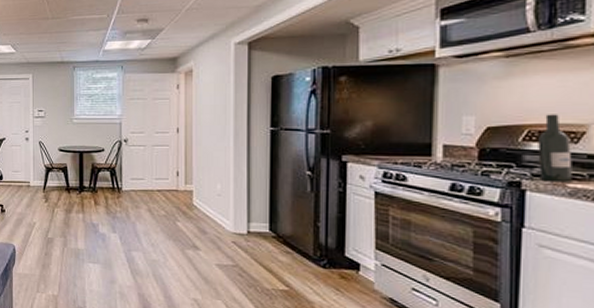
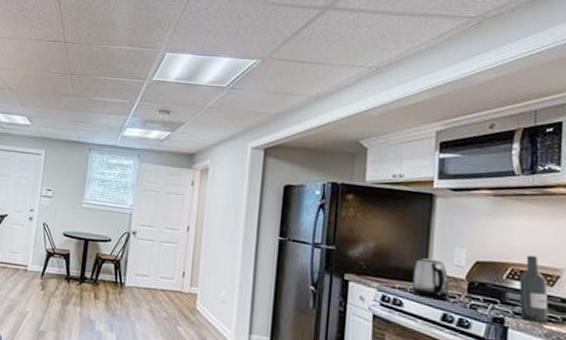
kettle: none [415,131,459,171] -> present [411,258,450,301]

